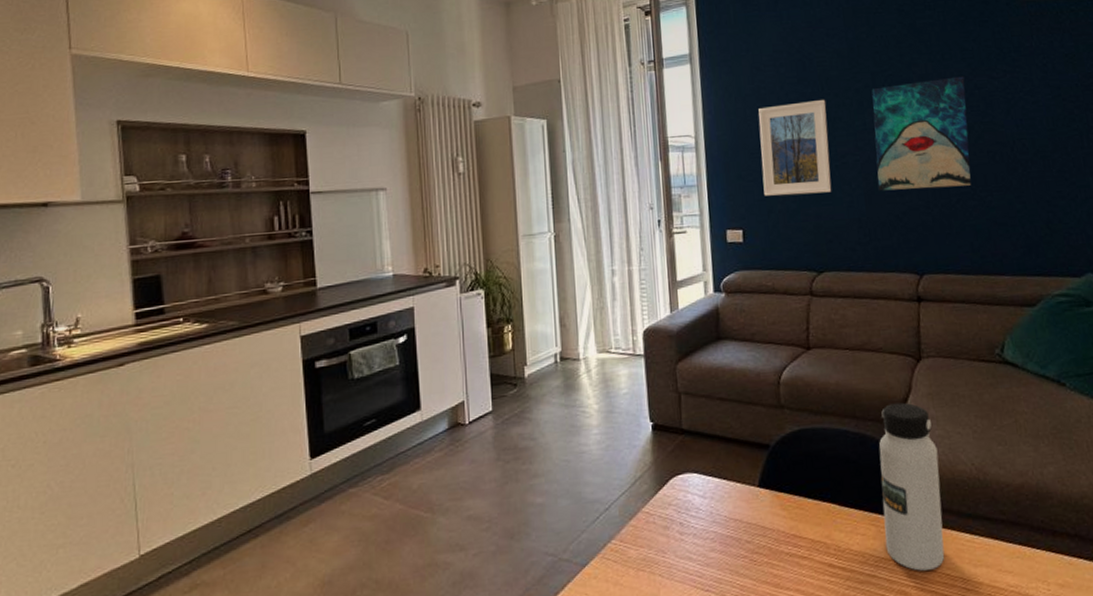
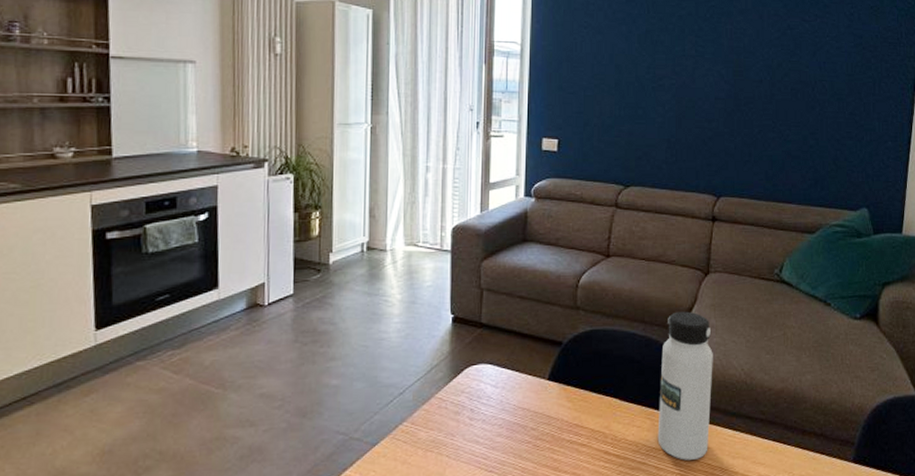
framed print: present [758,99,832,196] -> none [582,21,650,112]
wall art: present [872,76,972,191] -> none [689,15,779,119]

